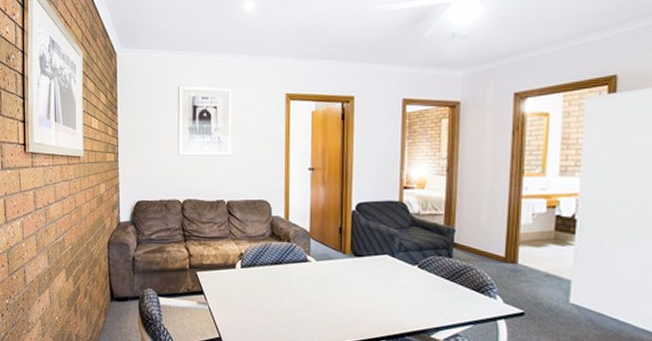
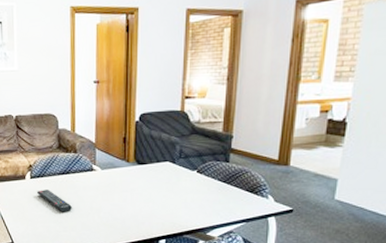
remote control: none [248,280,284,306] -> present [37,190,72,212]

